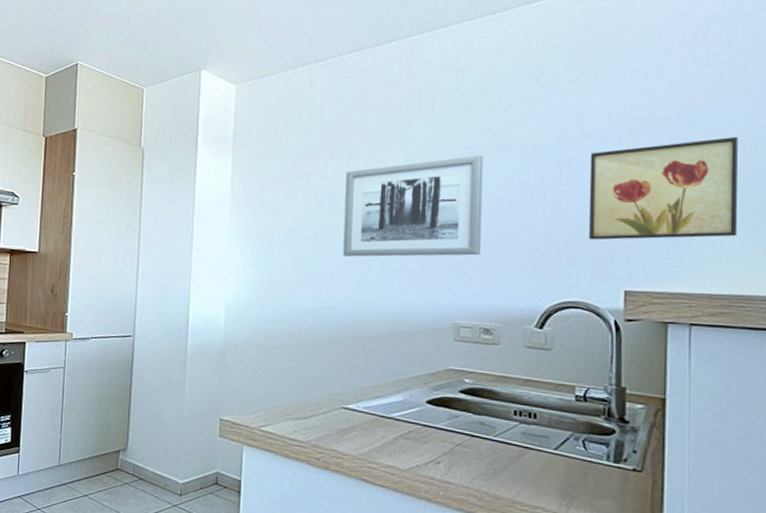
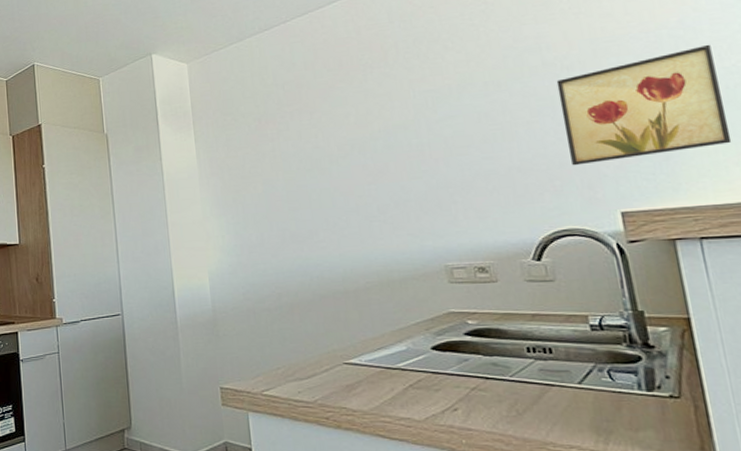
wall art: present [343,155,484,257] -> none [309,97,461,212]

